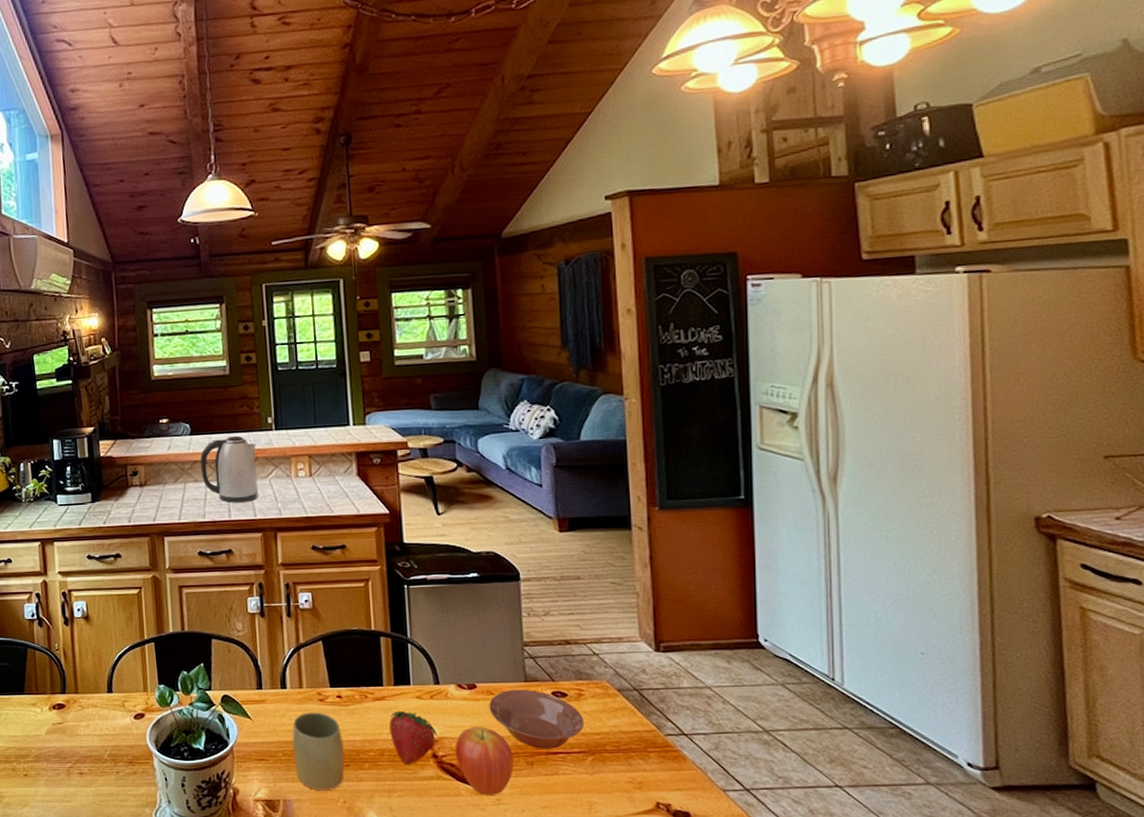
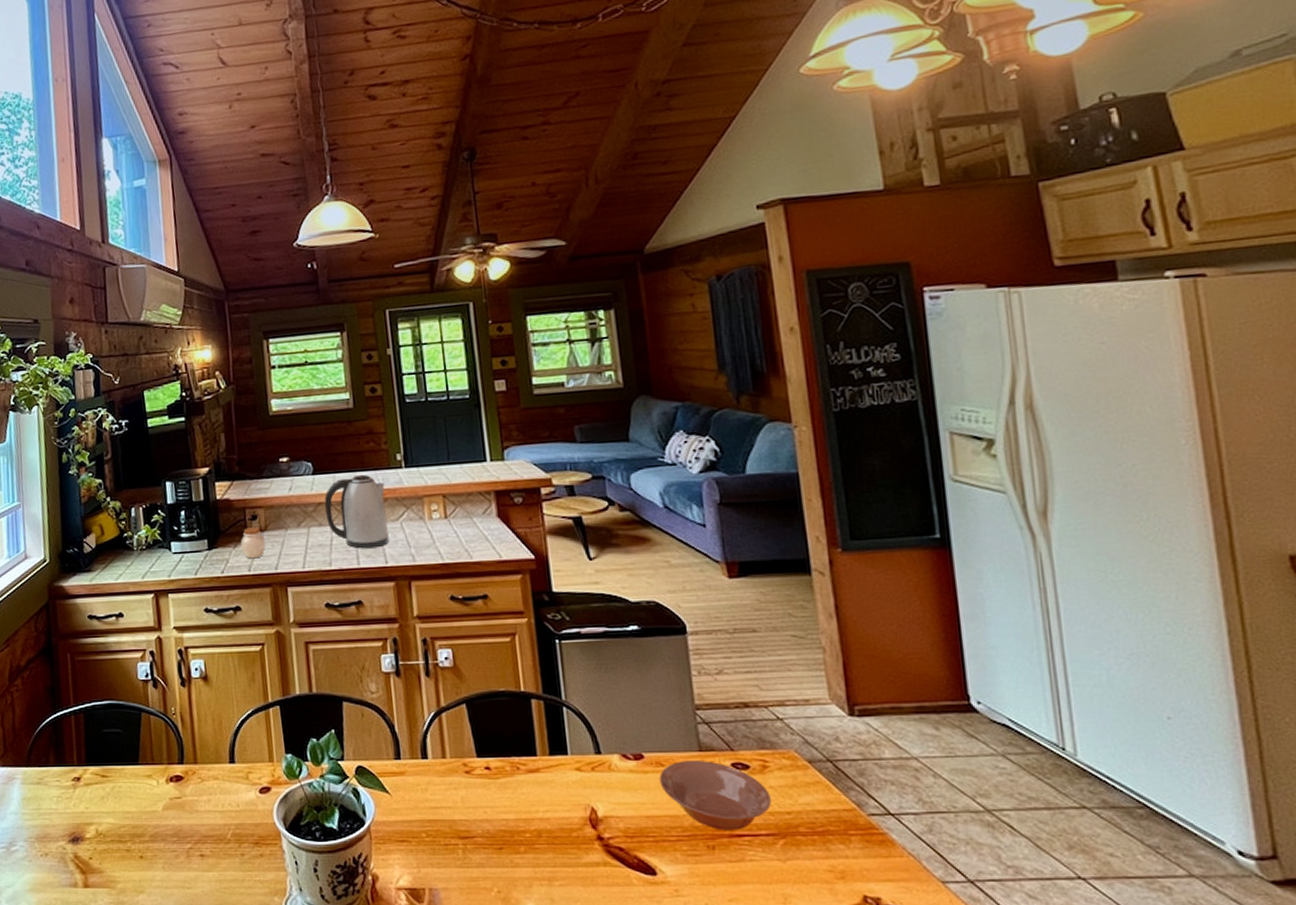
jar: none [121,482,146,511] -> present [240,527,266,559]
mug: present [292,712,345,791] -> none [436,786,497,879]
fruit: present [389,710,437,764] -> none [546,784,602,848]
fruit: present [455,727,514,795] -> none [622,804,693,885]

